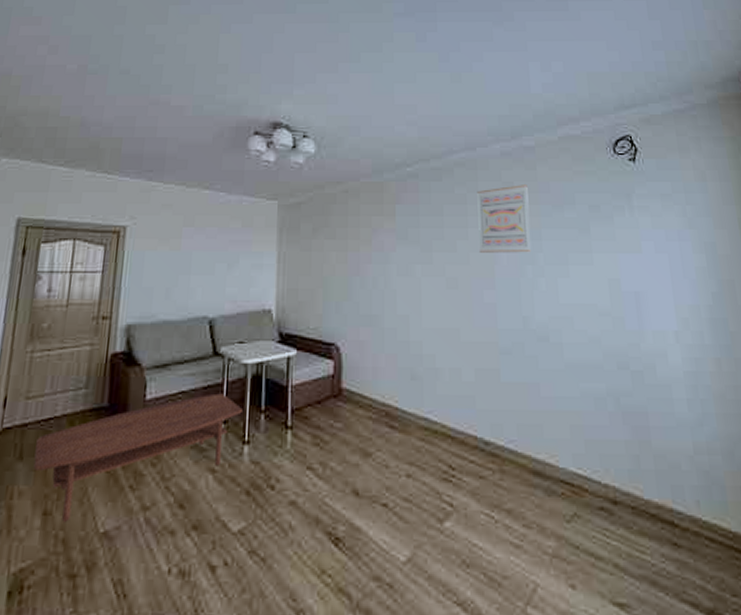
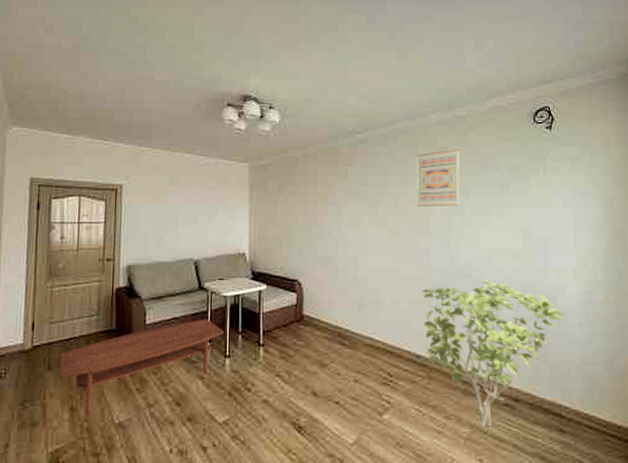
shrub: none [490,344,668,540] -> present [423,280,564,427]

